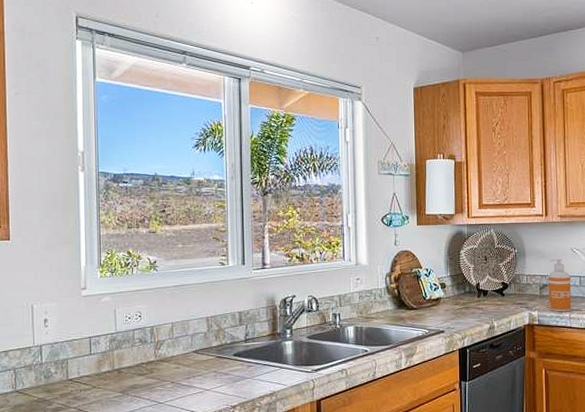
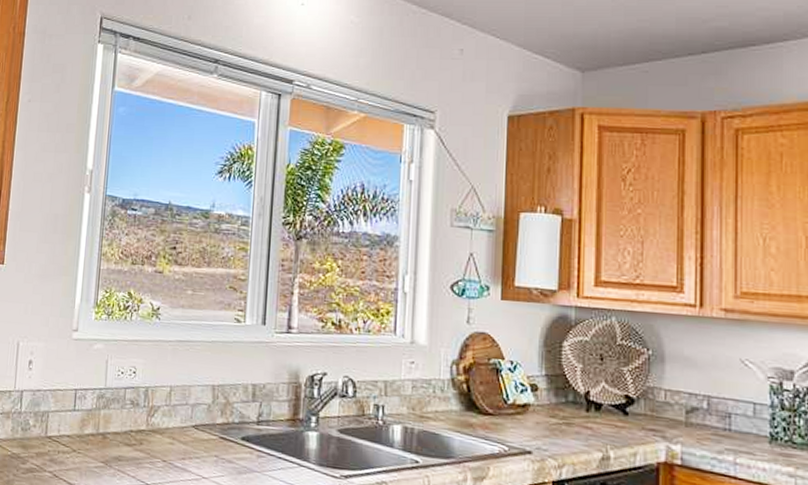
soap dispenser: present [548,259,572,312] -> none [700,371,739,454]

